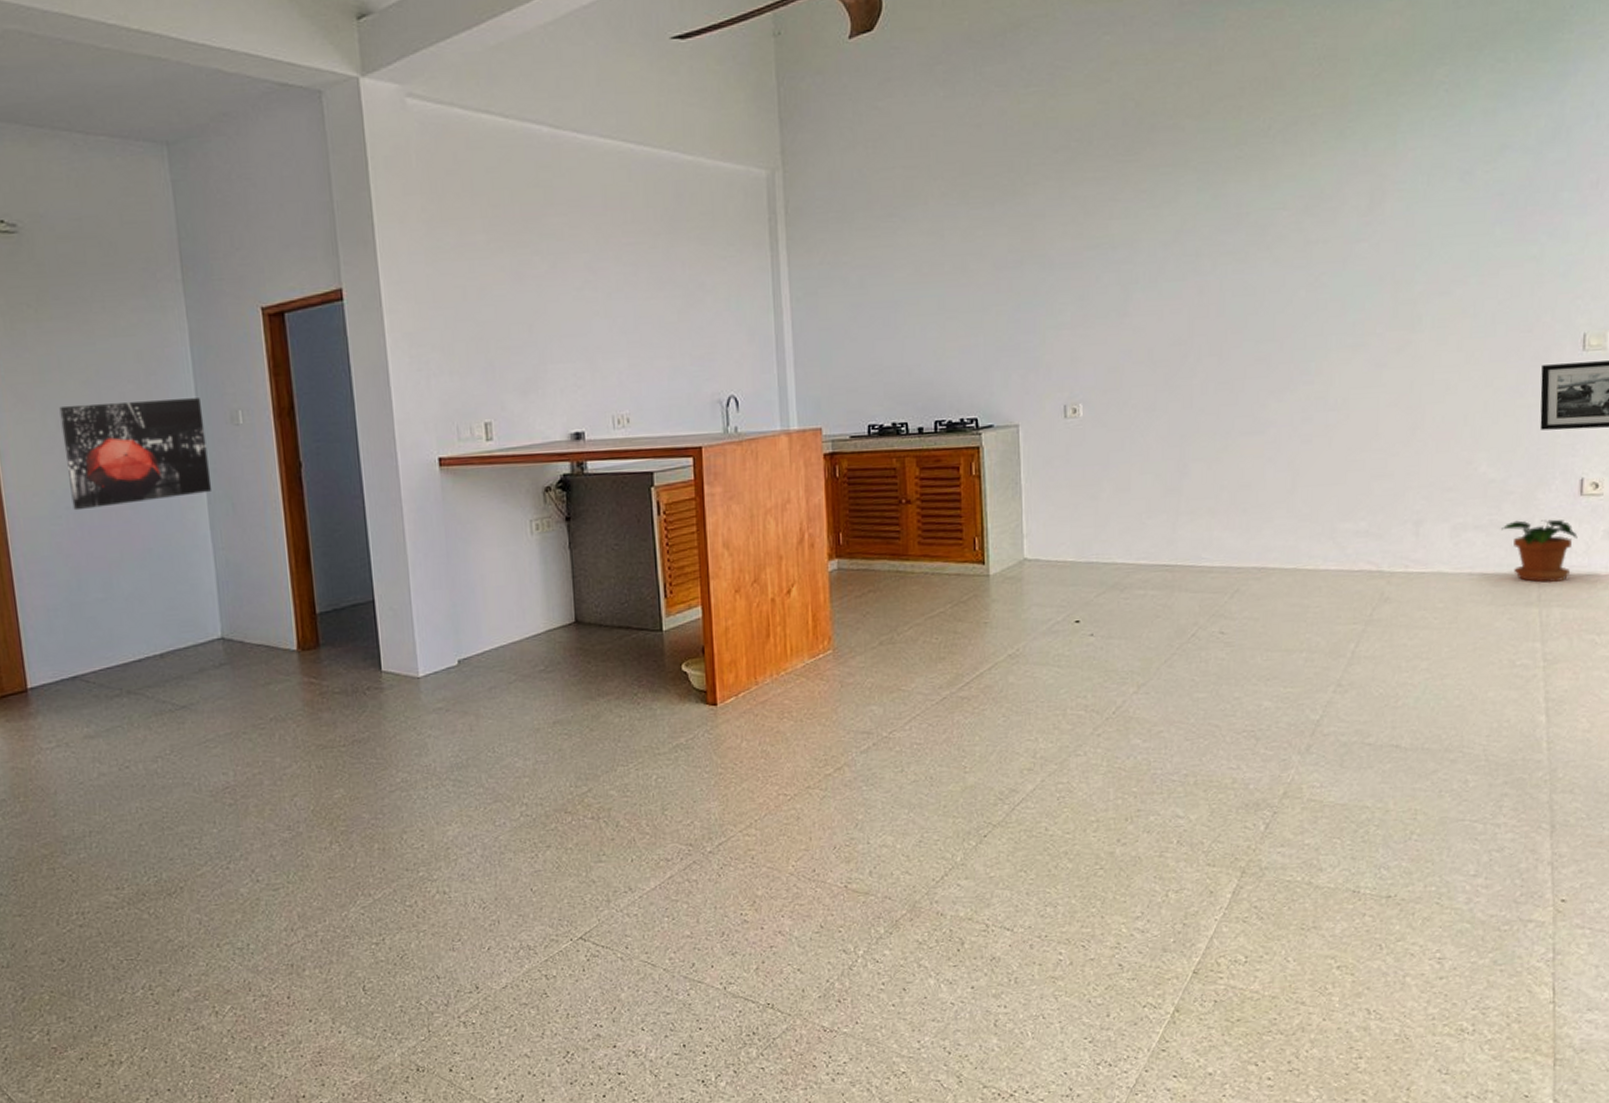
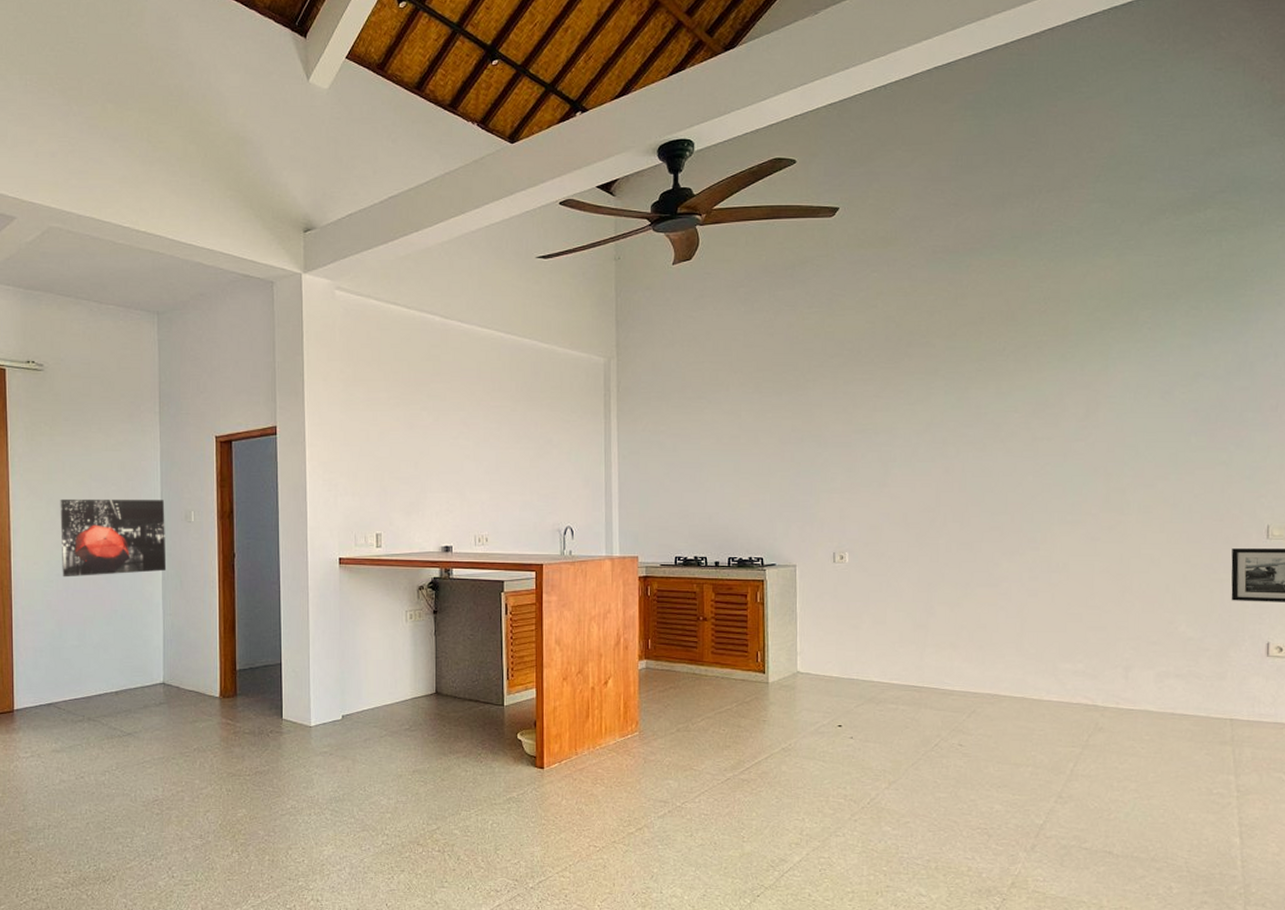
potted plant: present [1501,519,1578,583] -> none [1199,673,1265,726]

